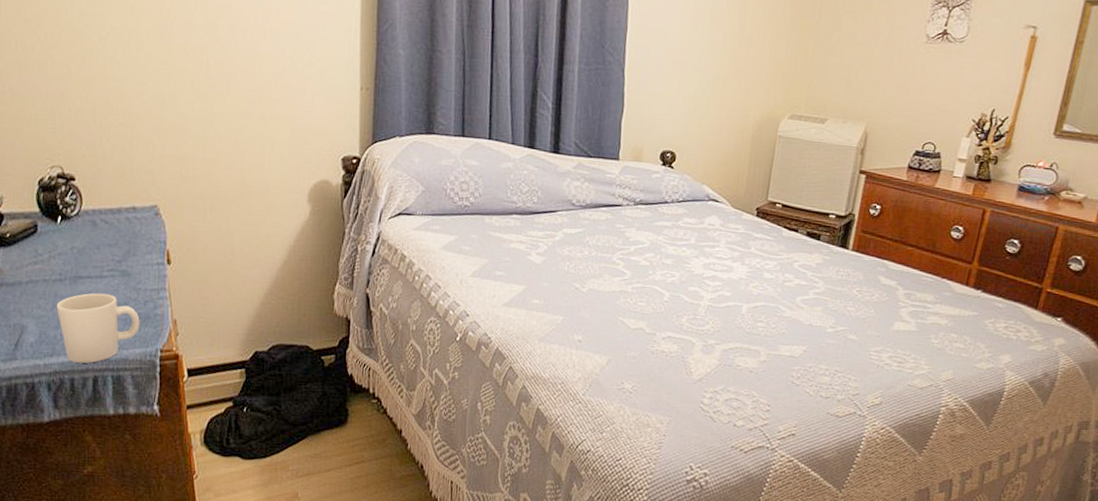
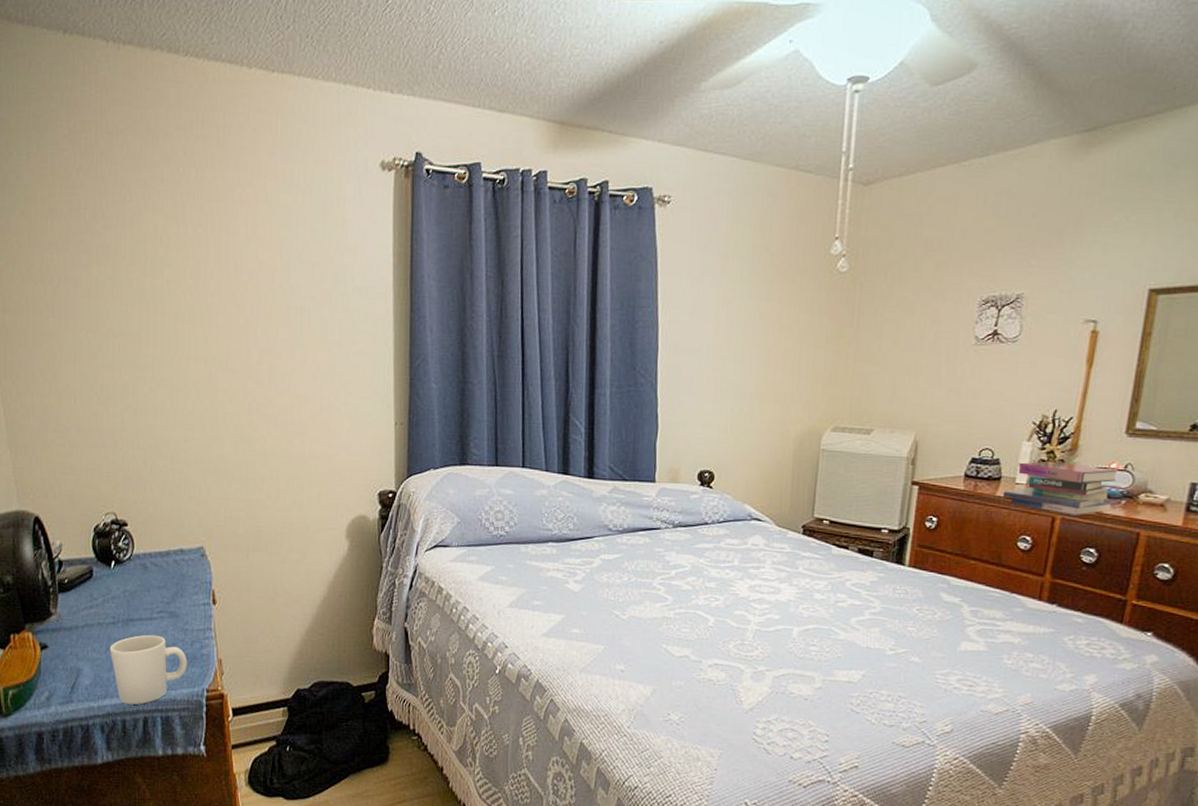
books: none [940,156,1044,209] -> present [1002,461,1117,515]

